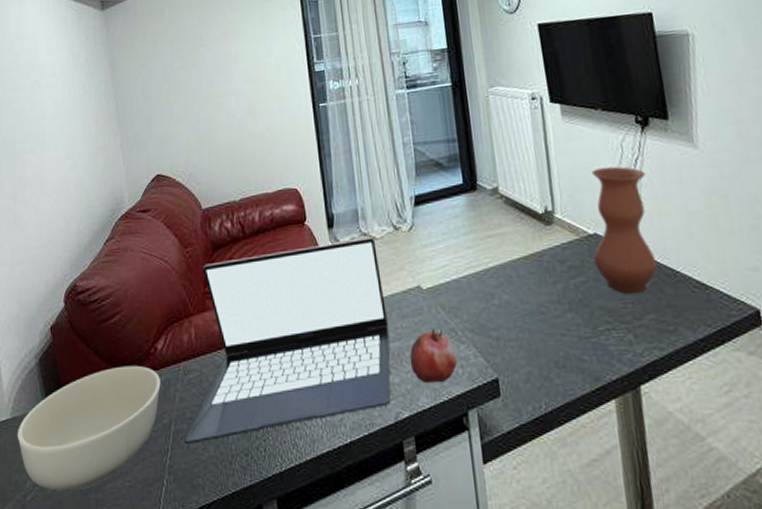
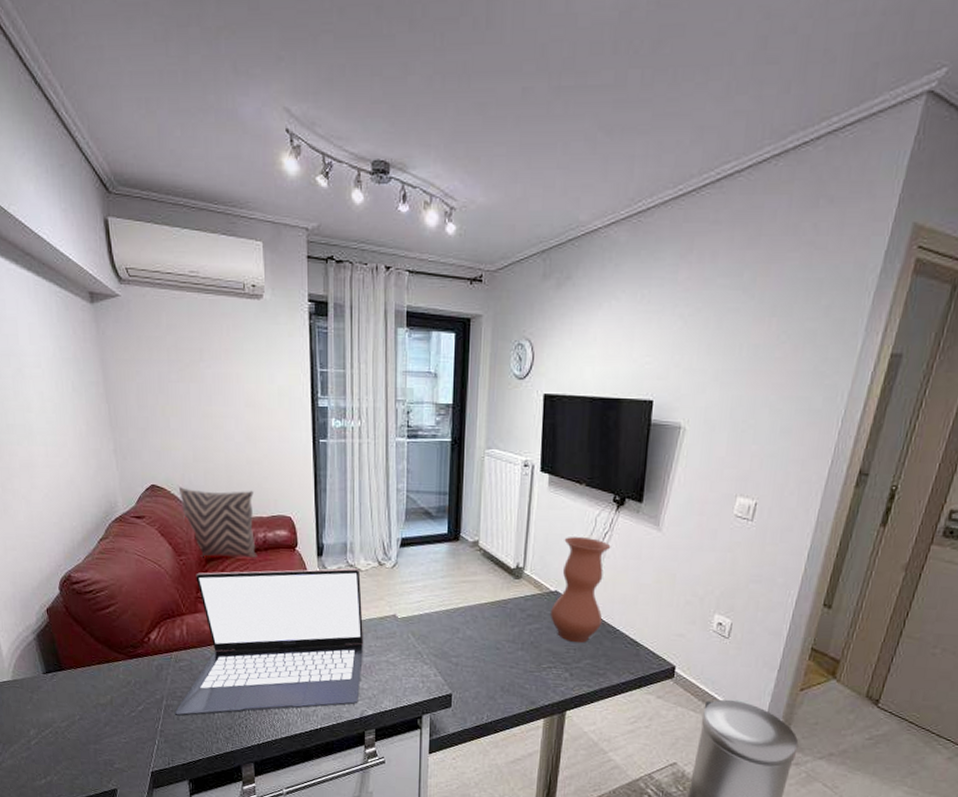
bowl: present [17,365,161,491] -> none [18,649,154,741]
pillow: none [183,166,266,246] -> present [178,487,258,558]
fruit: present [409,328,458,384] -> none [379,650,420,693]

